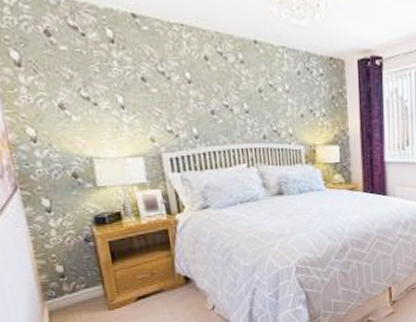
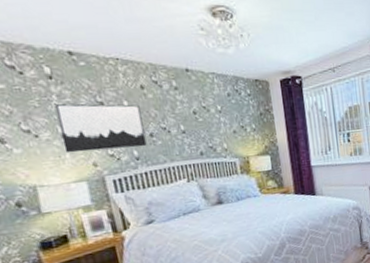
wall art: none [115,70,207,125] -> present [54,103,147,154]

